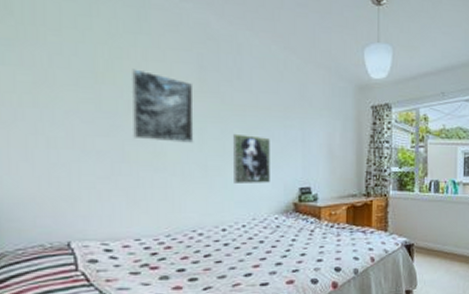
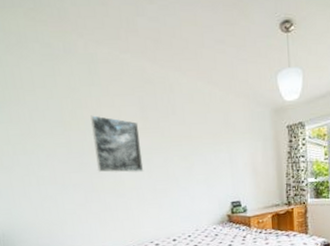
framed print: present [234,133,270,185] -> none [174,160,207,203]

